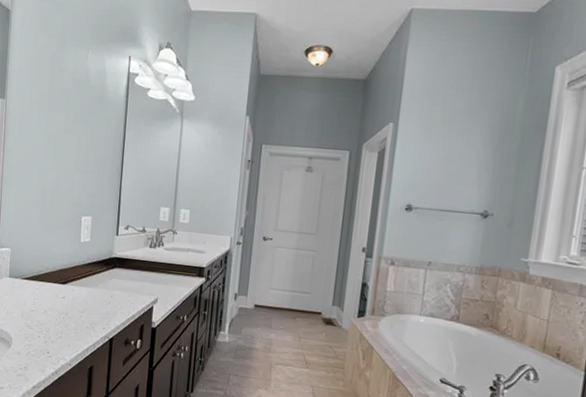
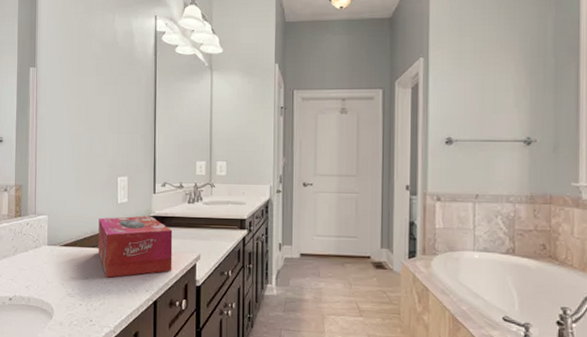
tissue box: none [58,254,133,313] -> present [98,216,173,278]

